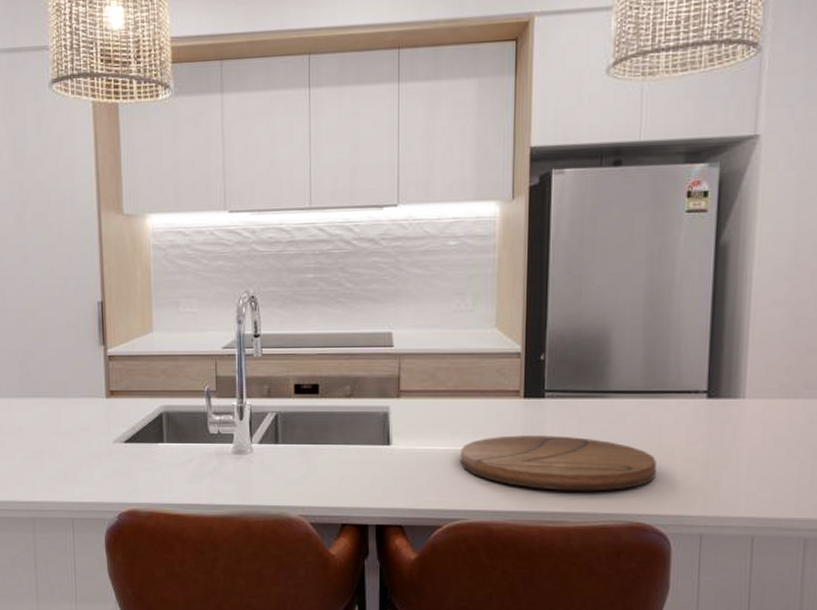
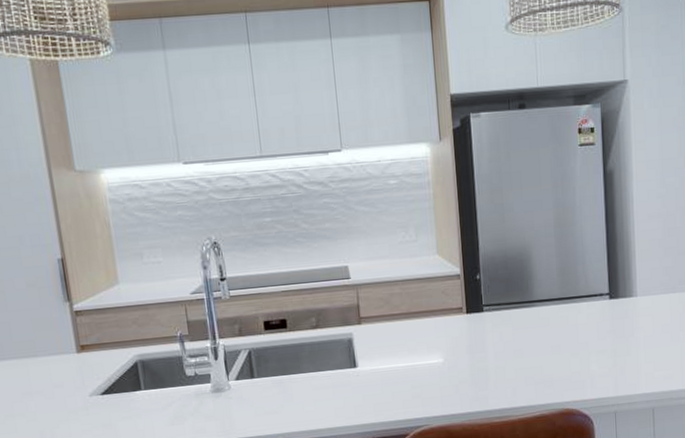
cutting board: present [461,435,656,491] -> none [418,342,577,391]

